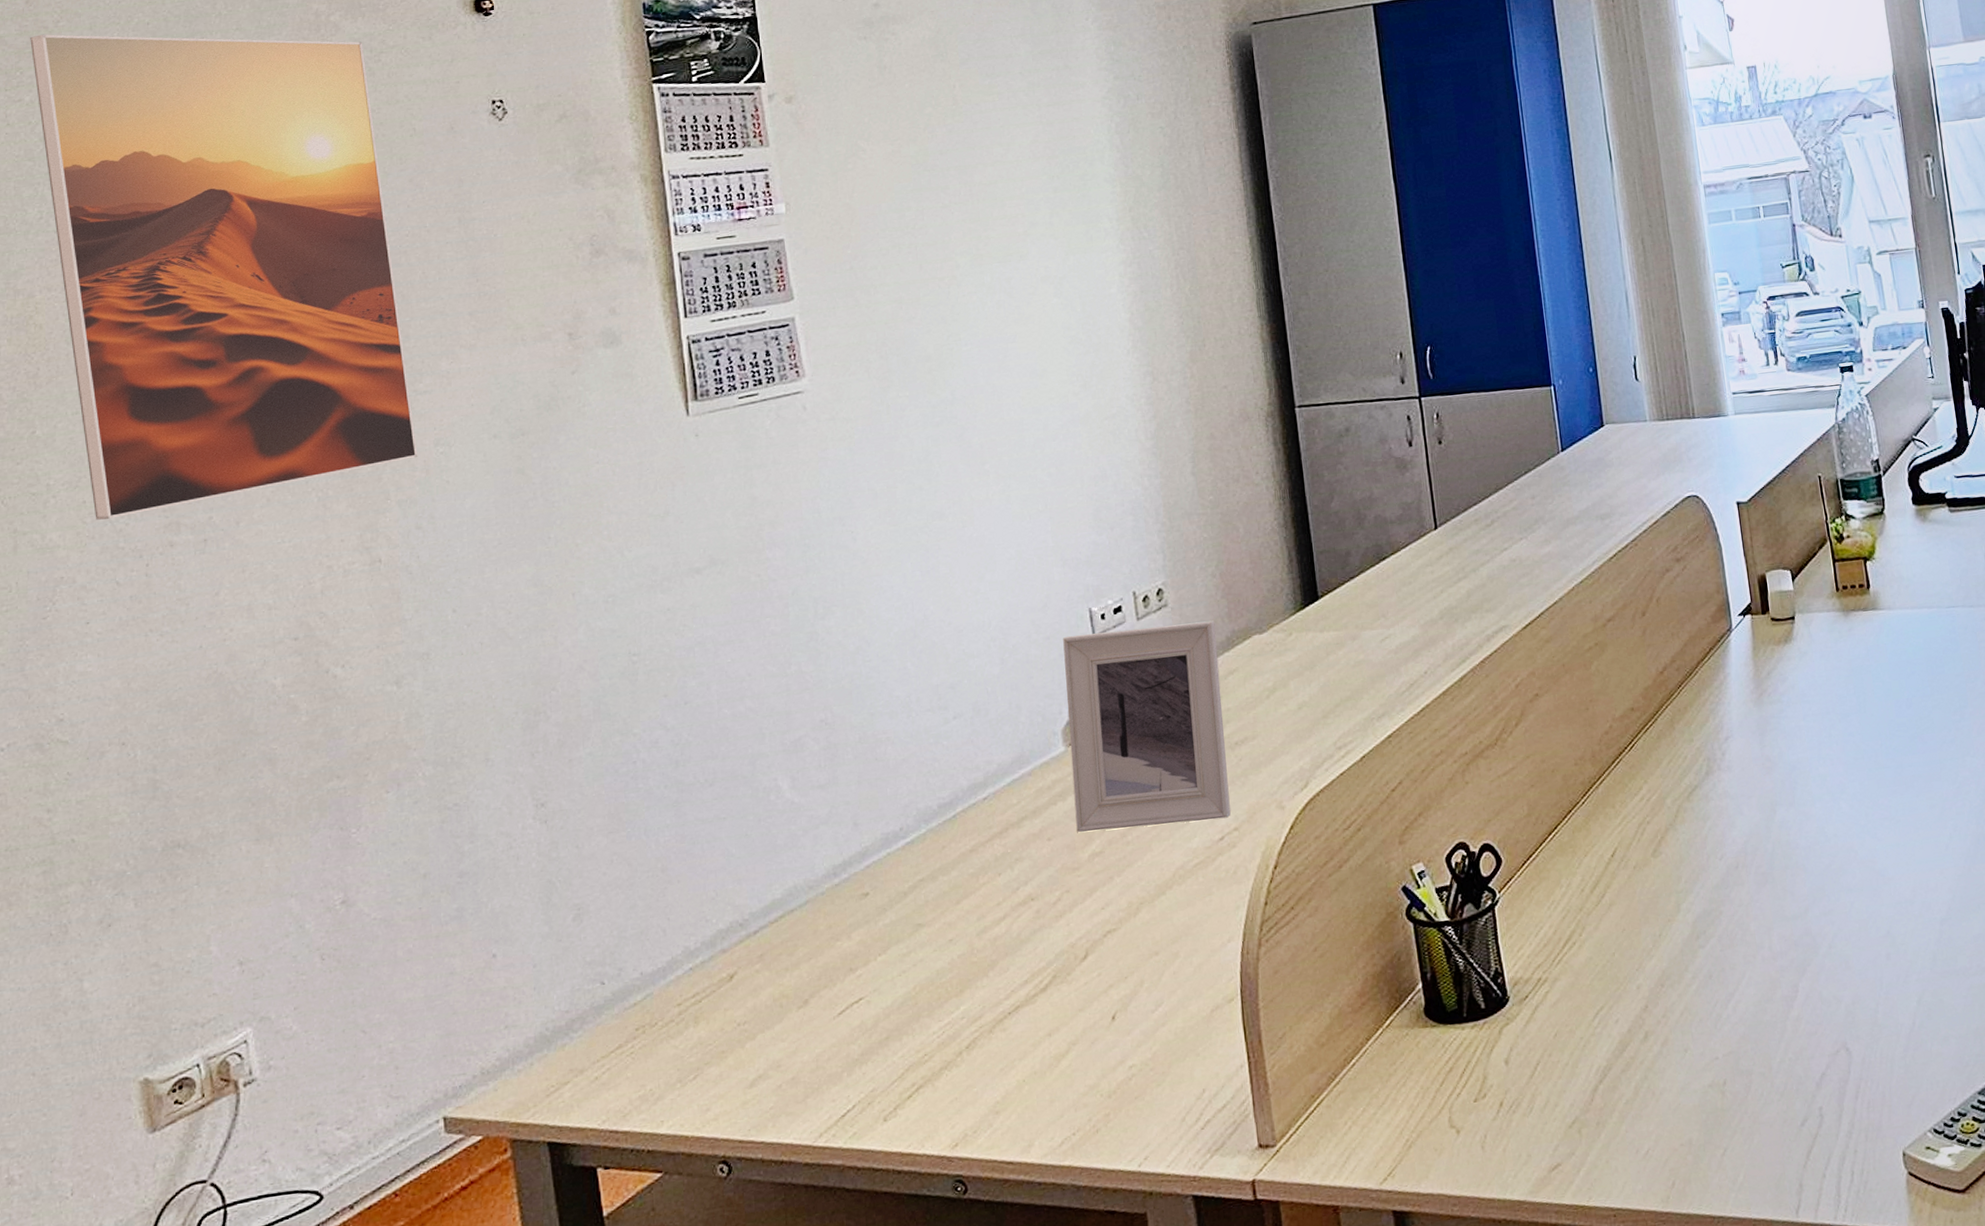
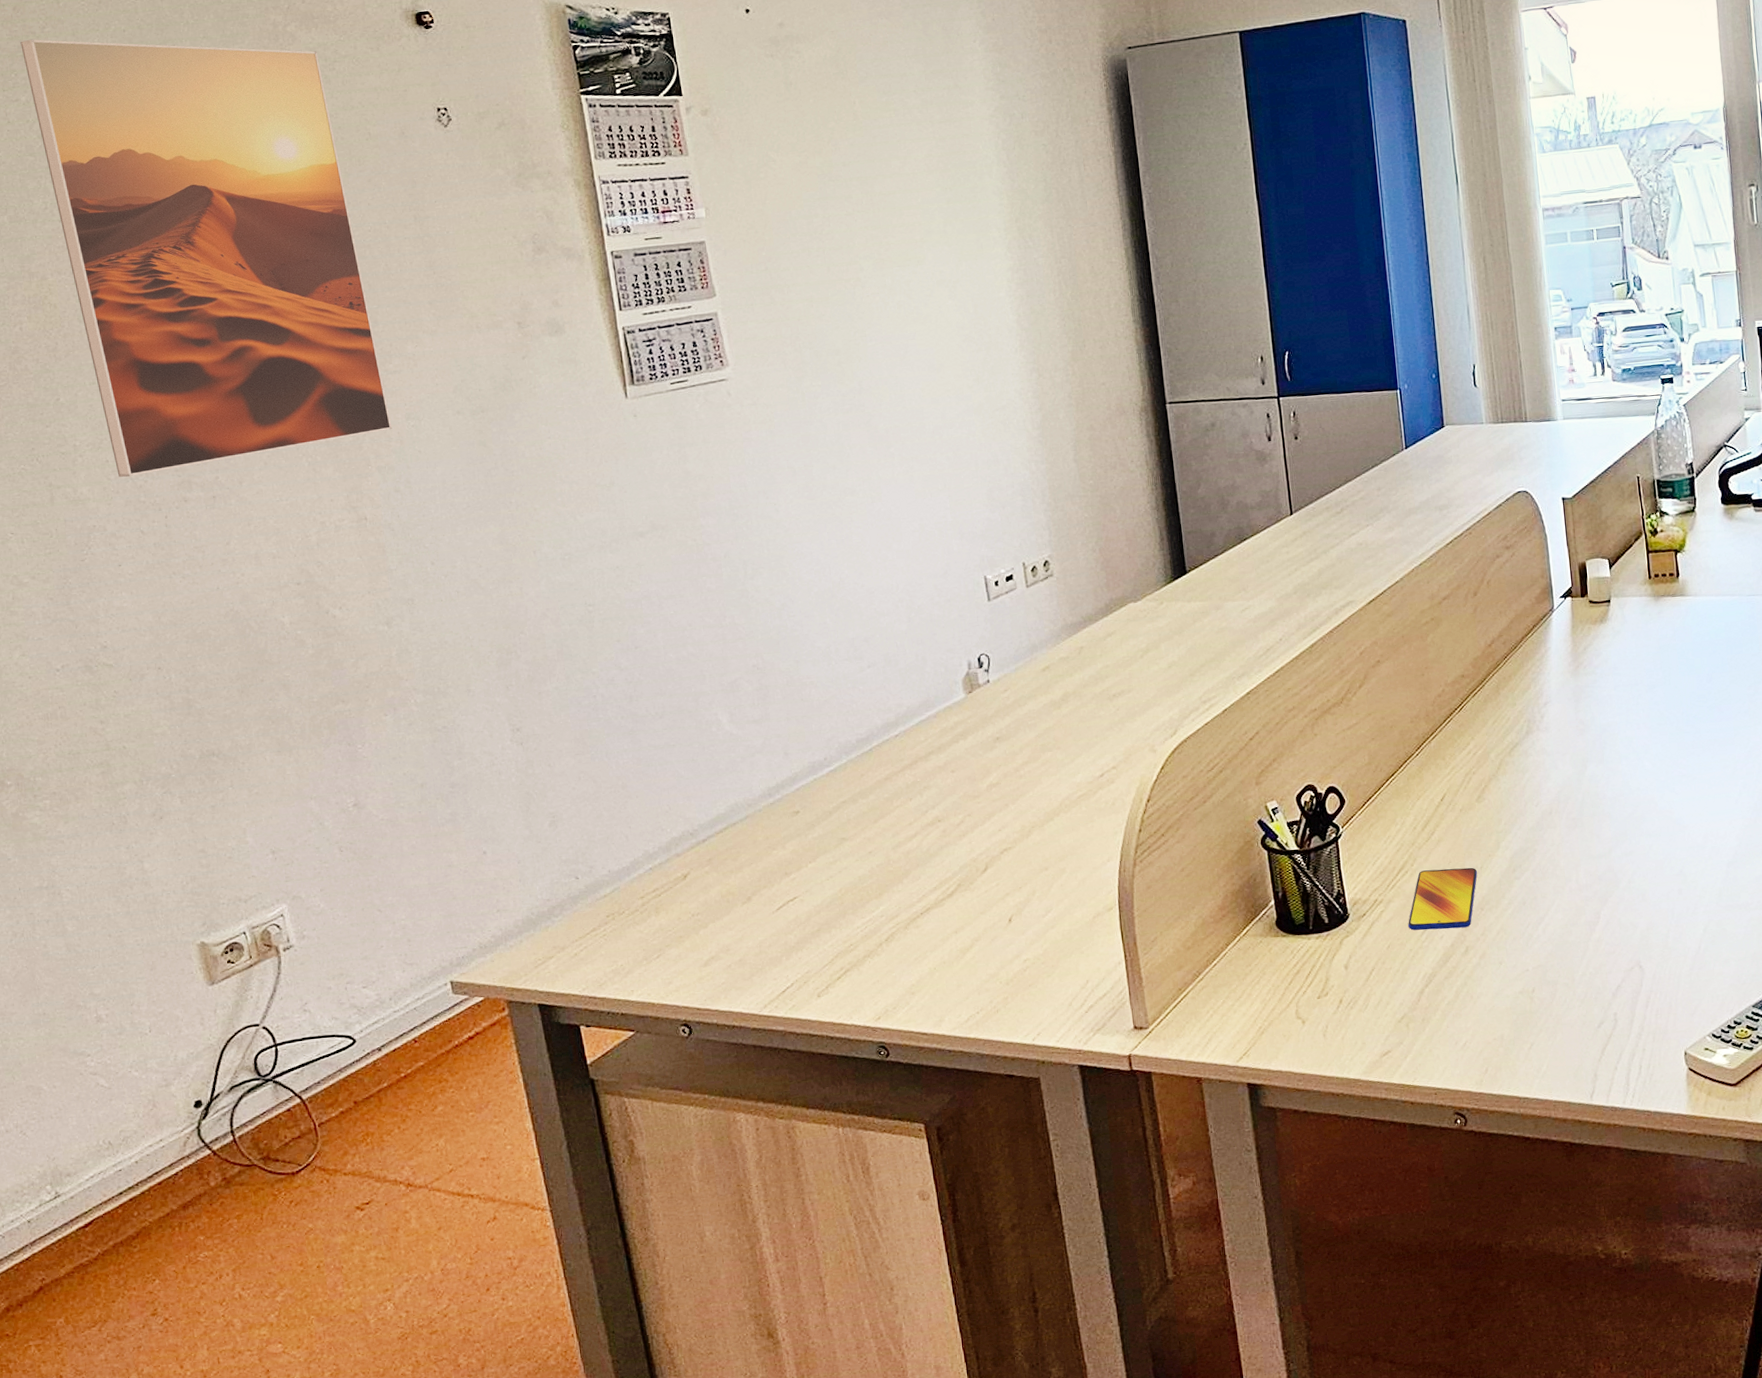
picture frame: present [1063,620,1231,832] -> none [962,589,1110,766]
smartphone: none [1577,935,1656,1014] -> present [1407,867,1477,930]

